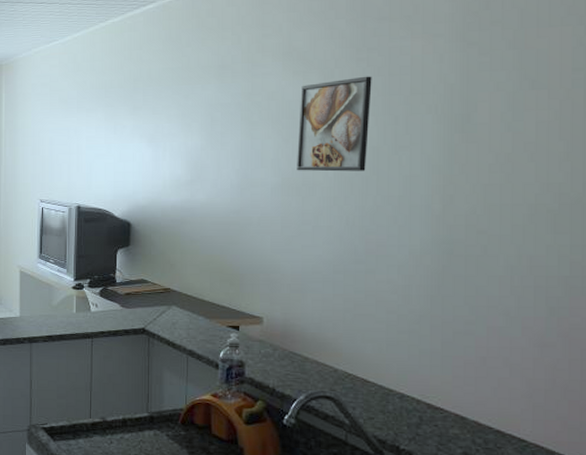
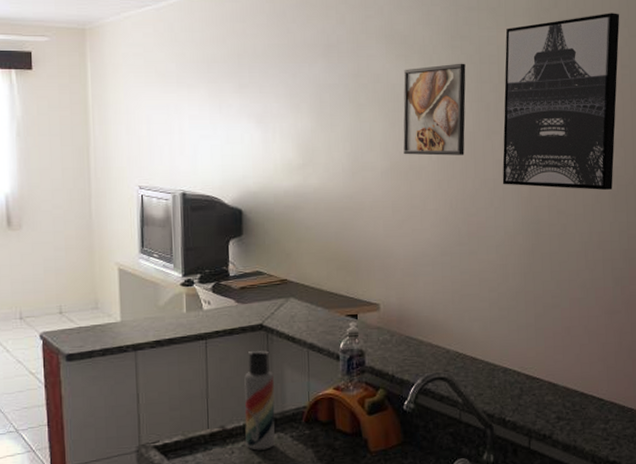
lotion bottle: none [124,353,154,444] -> present [244,351,276,451]
wall art: none [409,9,574,209] -> present [502,13,620,190]

